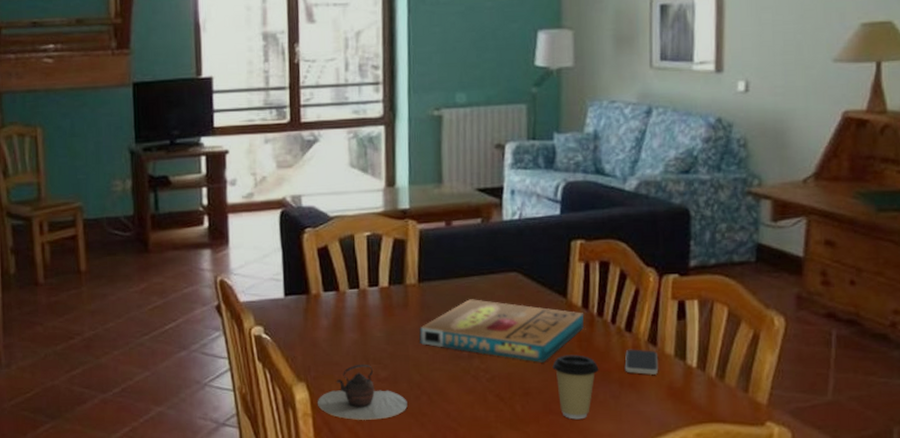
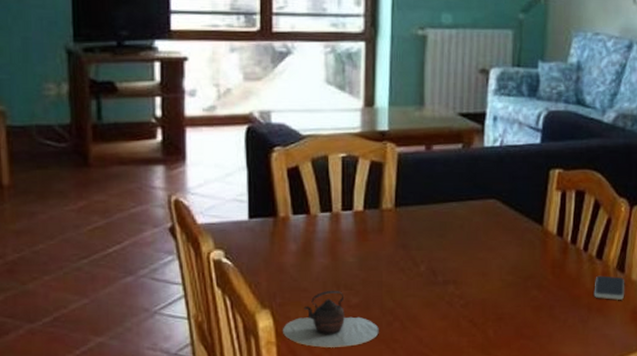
pizza box: present [419,299,585,362] -> none [394,225,559,288]
coffee cup: present [552,355,599,420] -> none [526,281,570,343]

